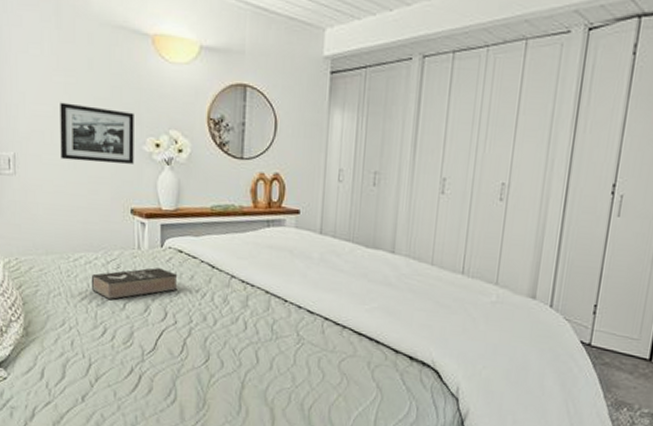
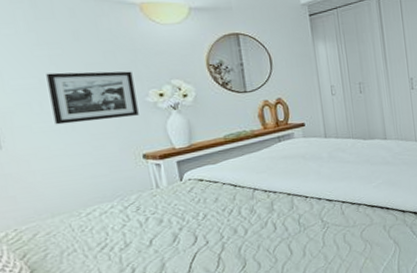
book: present [91,268,178,300] -> none [109,199,204,242]

